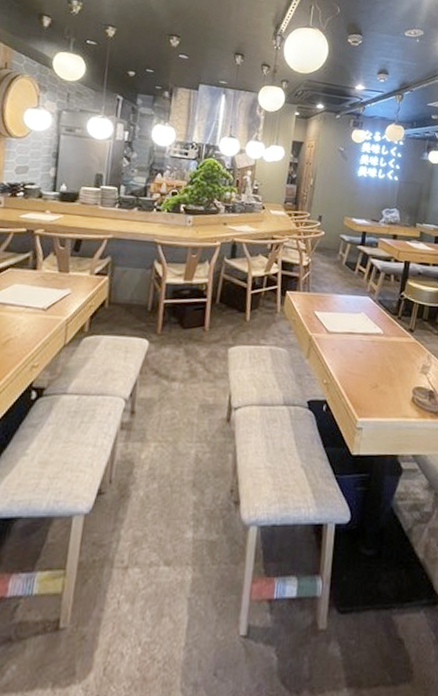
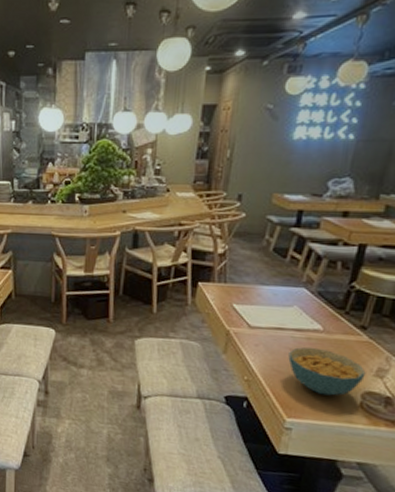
cereal bowl: none [358,349,415,393] -> present [288,347,366,396]

